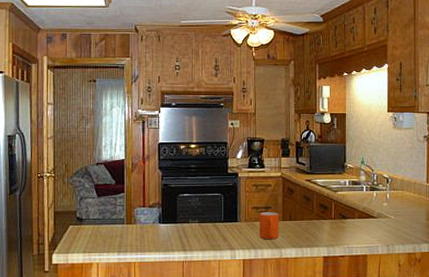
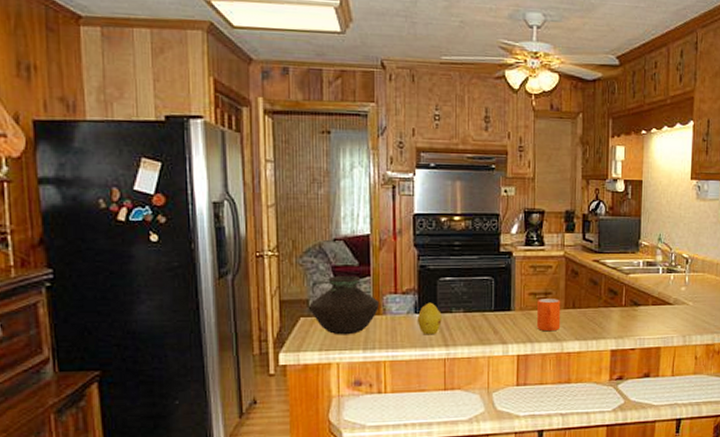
vase: none [77,193,131,240] -> present [309,276,380,335]
fruit: none [160,214,182,241] -> present [417,302,443,335]

